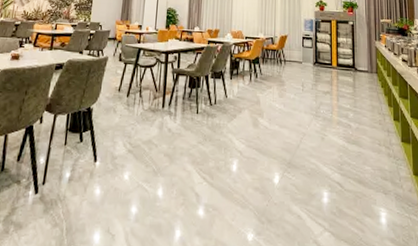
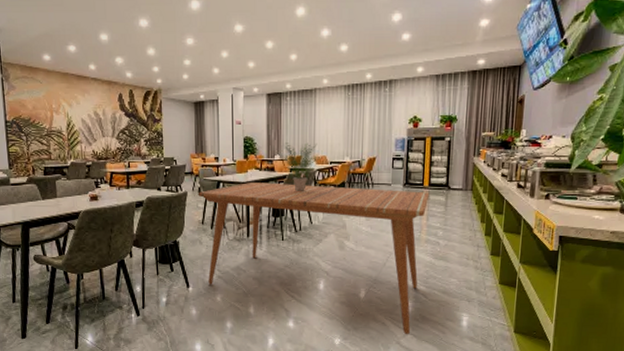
dining table: none [117,51,338,231] -> present [199,182,430,334]
potted plant: none [198,16,237,64] -> present [279,142,321,191]

